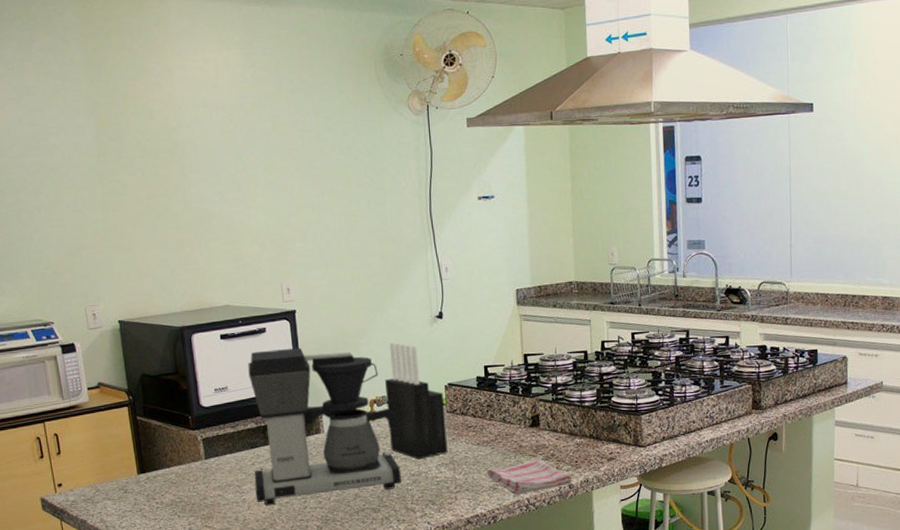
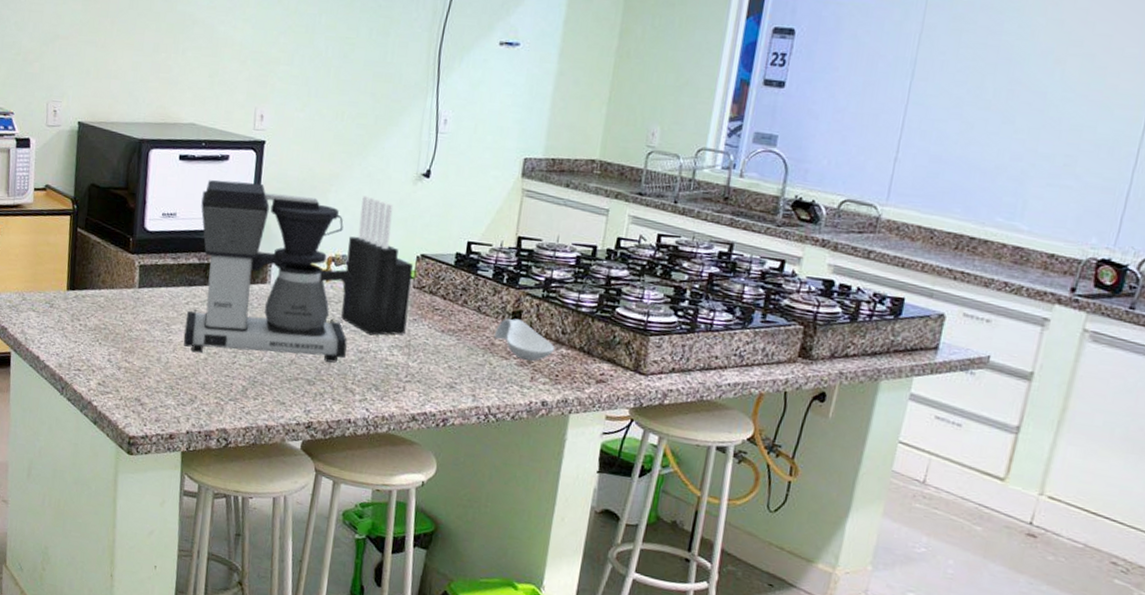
dish towel: present [486,460,573,494] -> none [445,363,549,401]
spoon rest: none [520,422,570,455] -> present [493,318,554,361]

